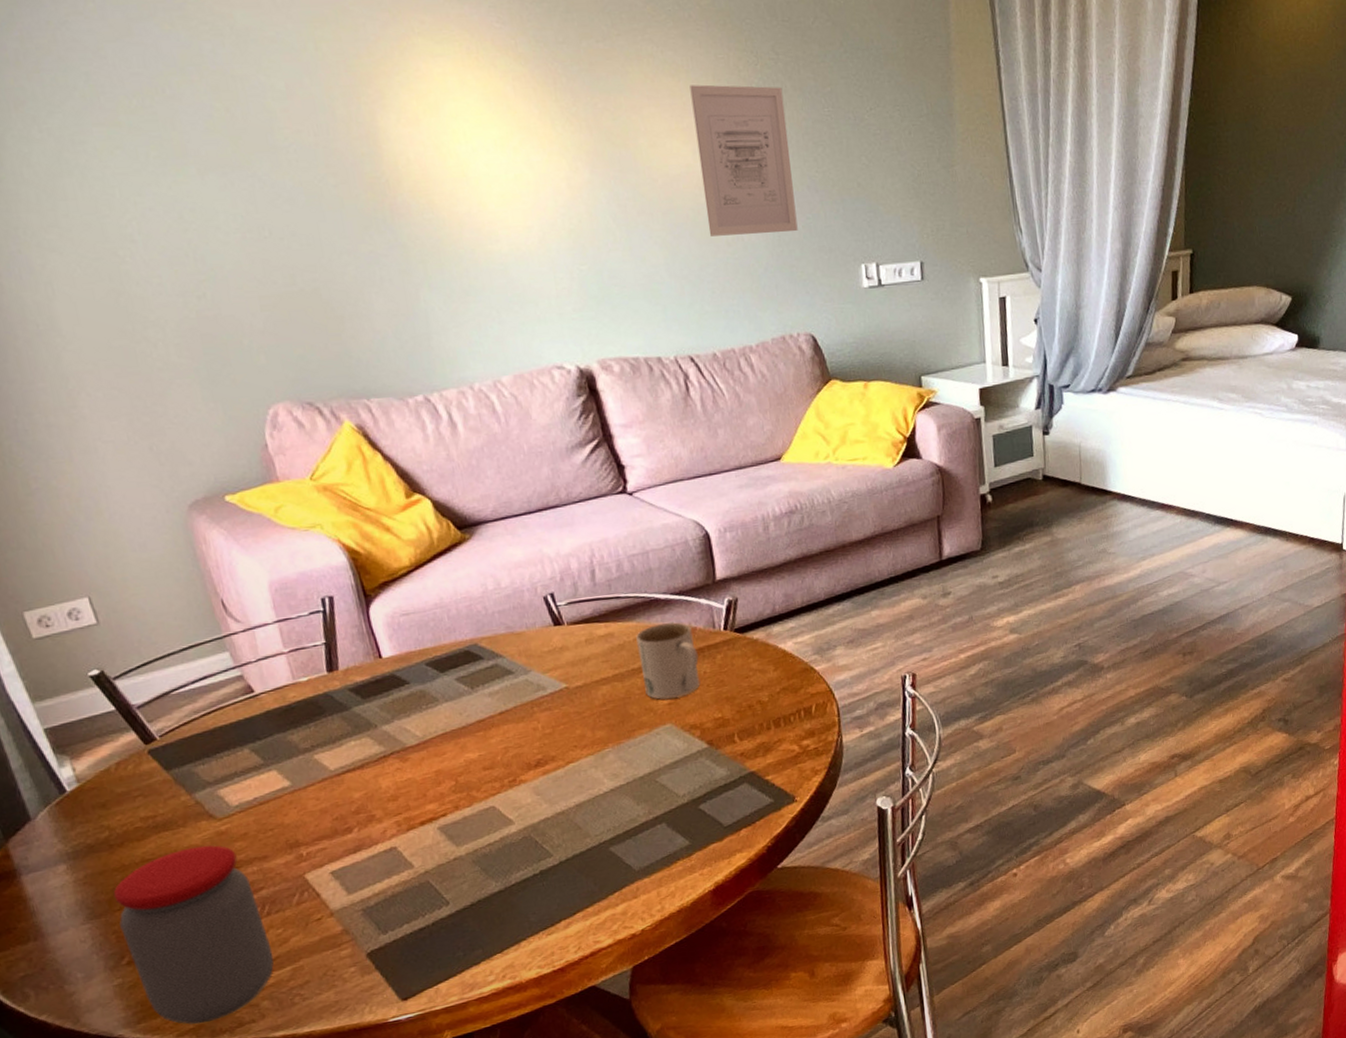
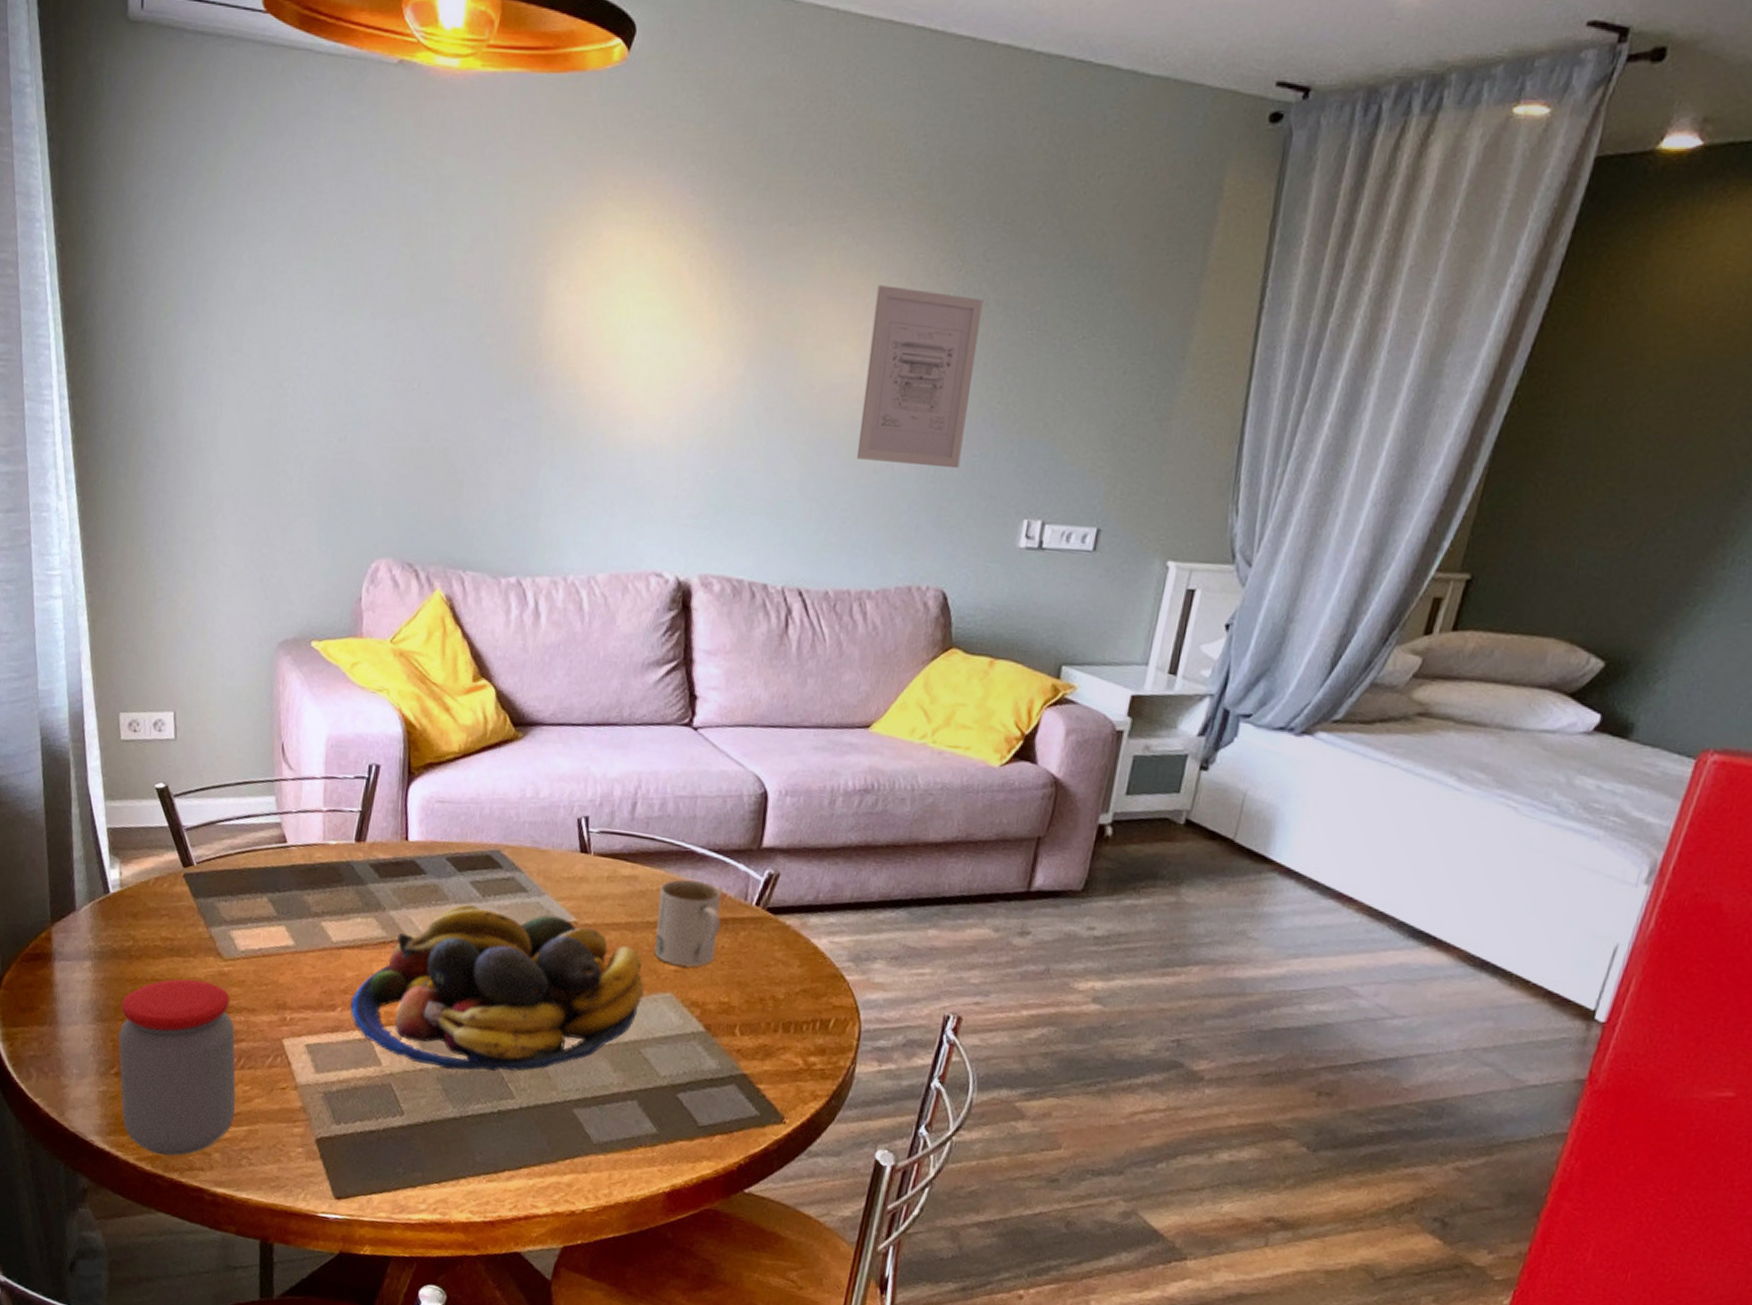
fruit bowl: none [365,686,646,854] -> present [350,904,644,1072]

